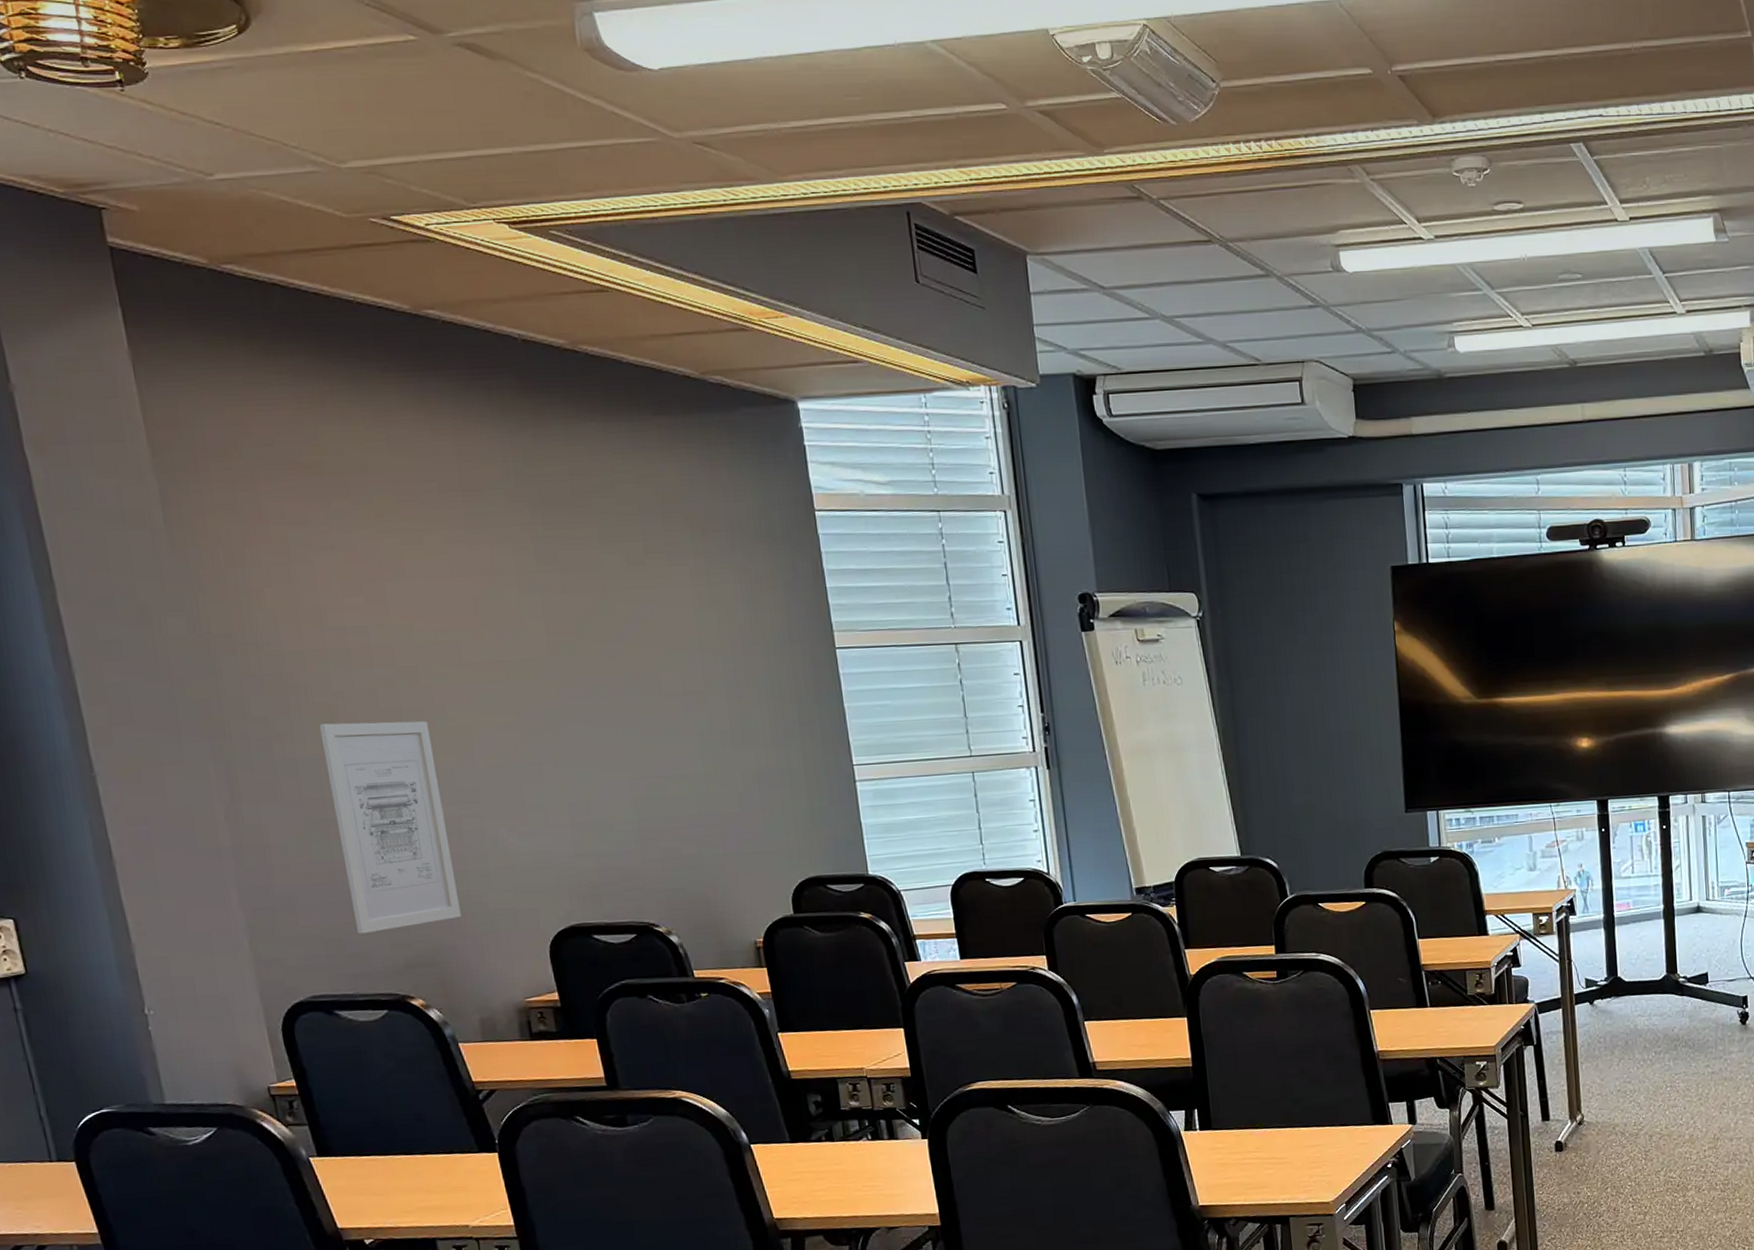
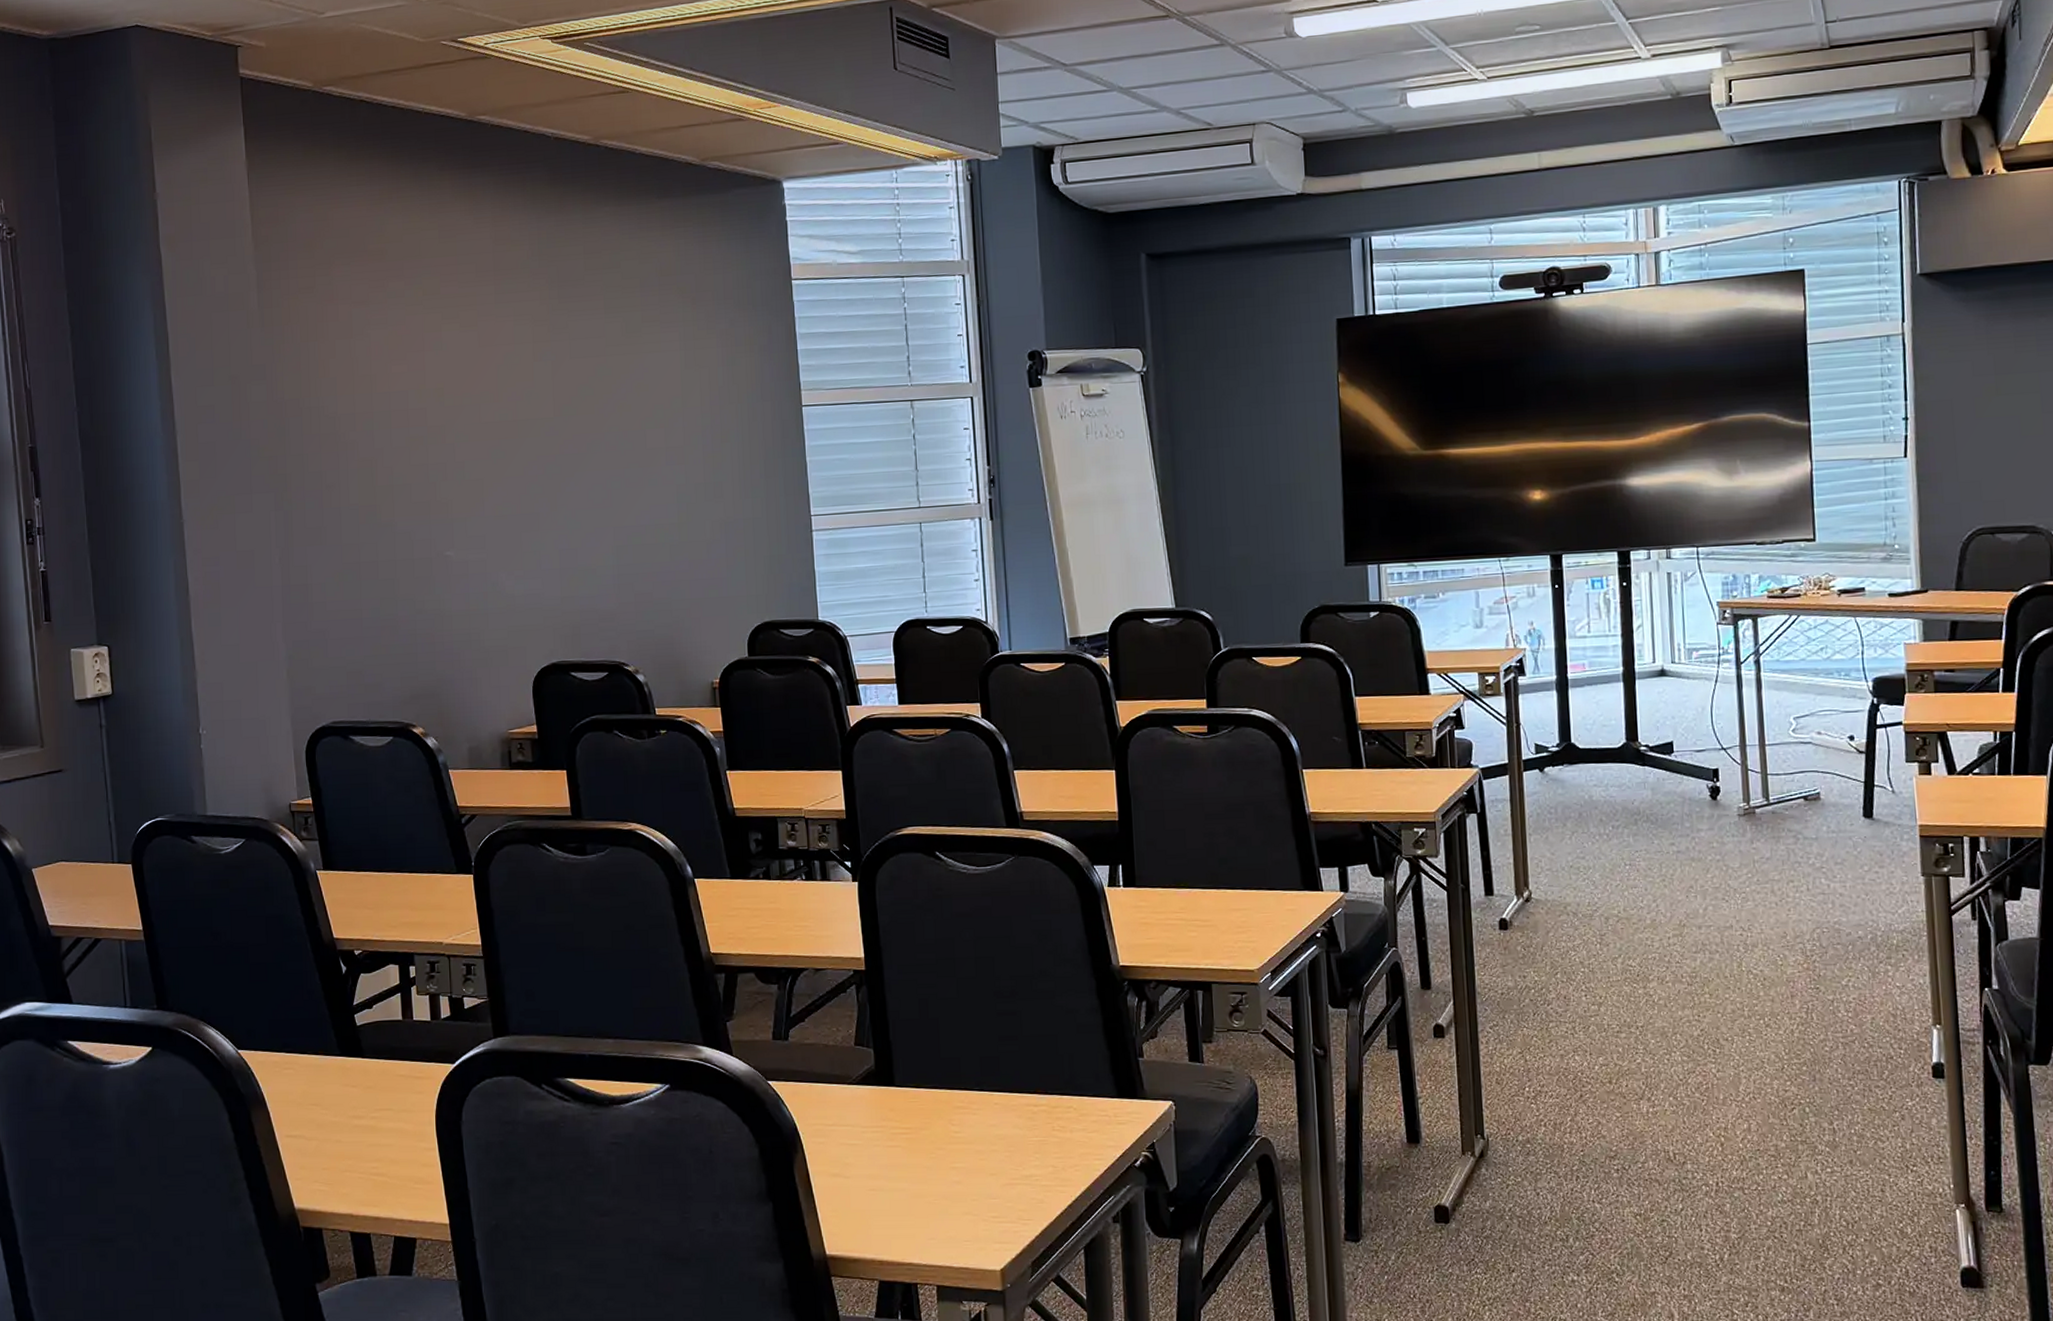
wall art: present [319,721,462,934] -> none [361,474,461,666]

